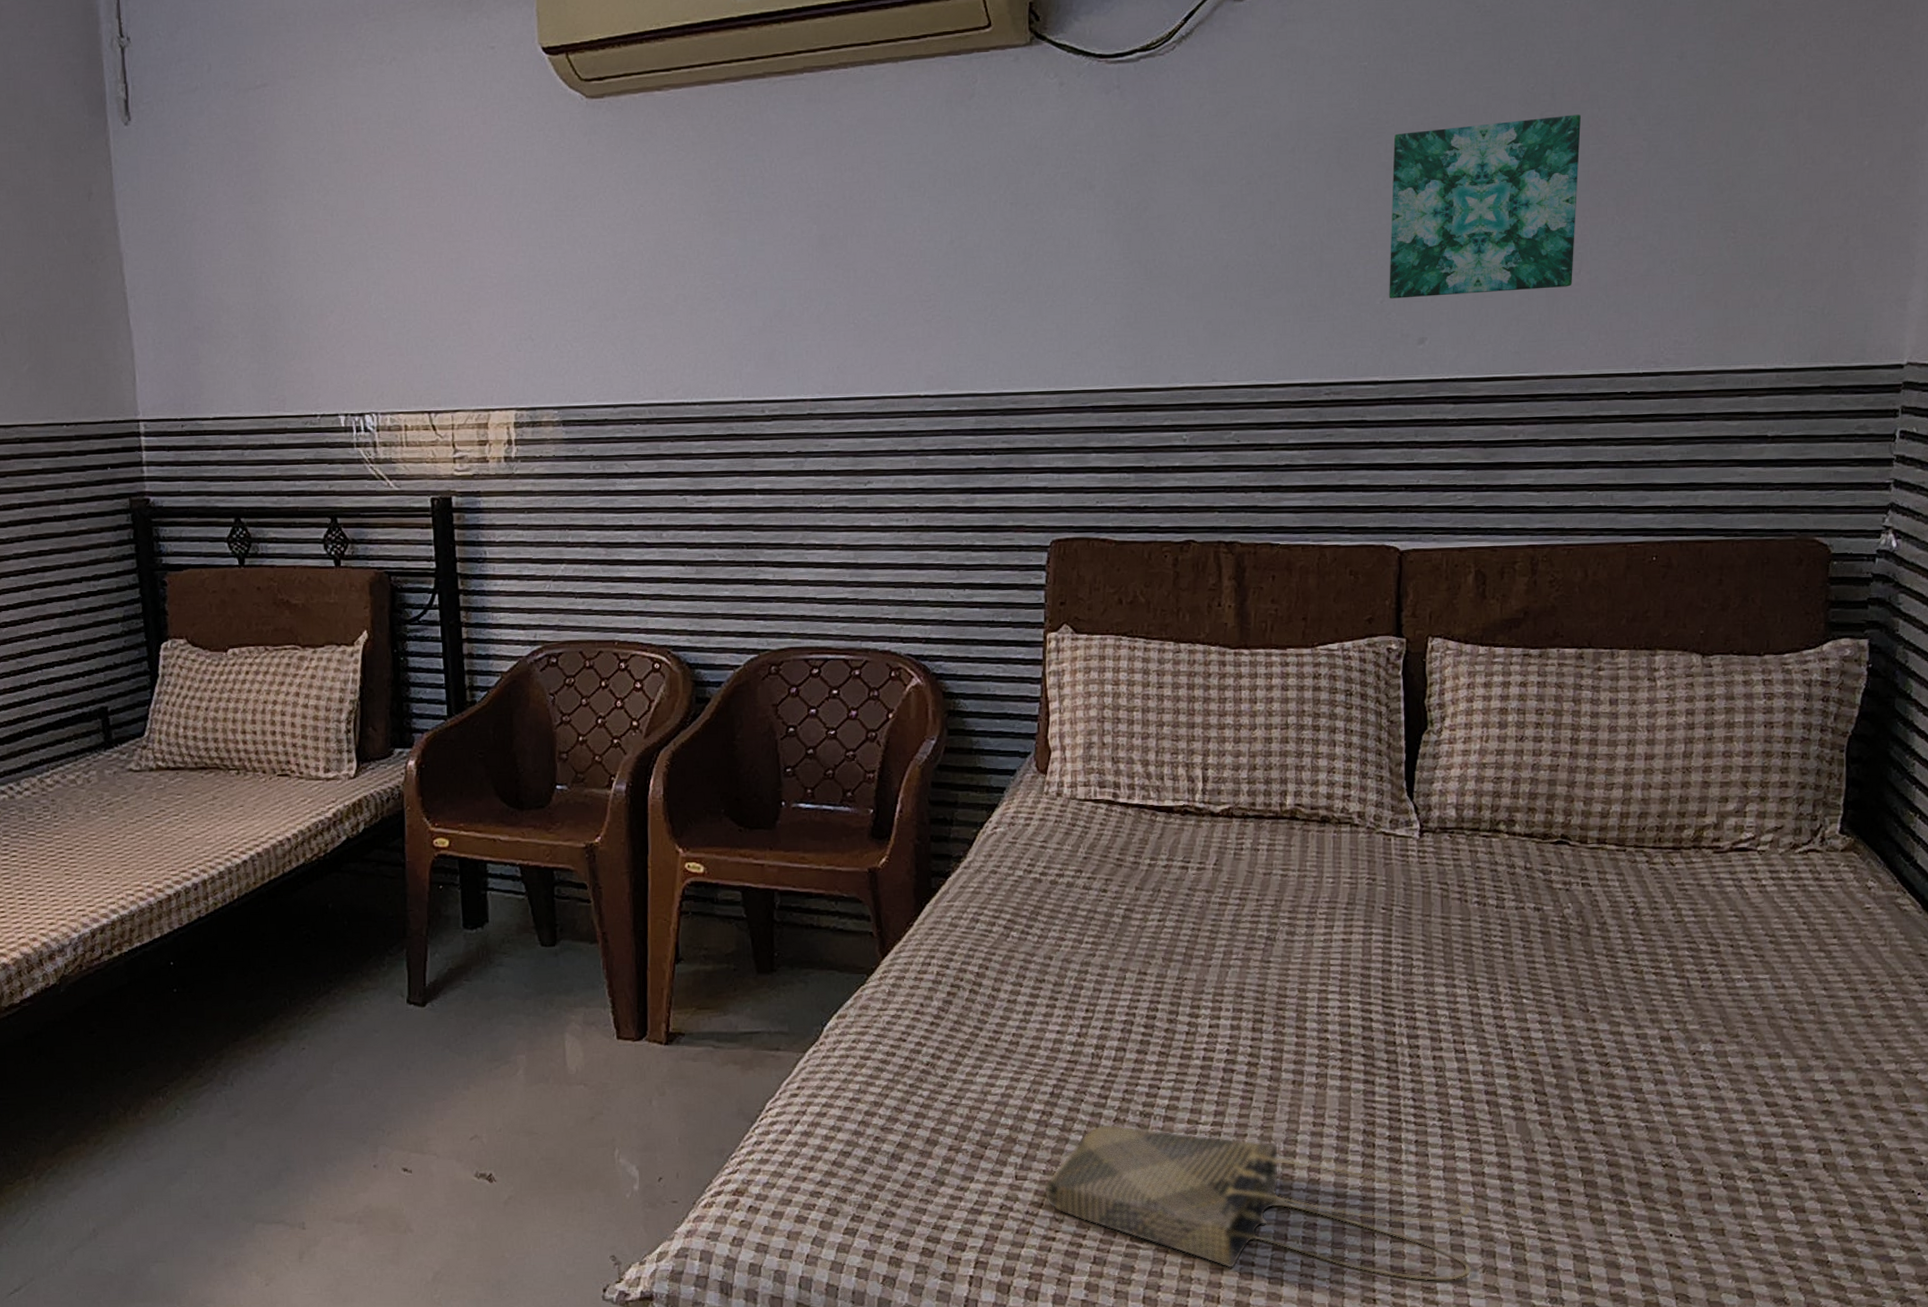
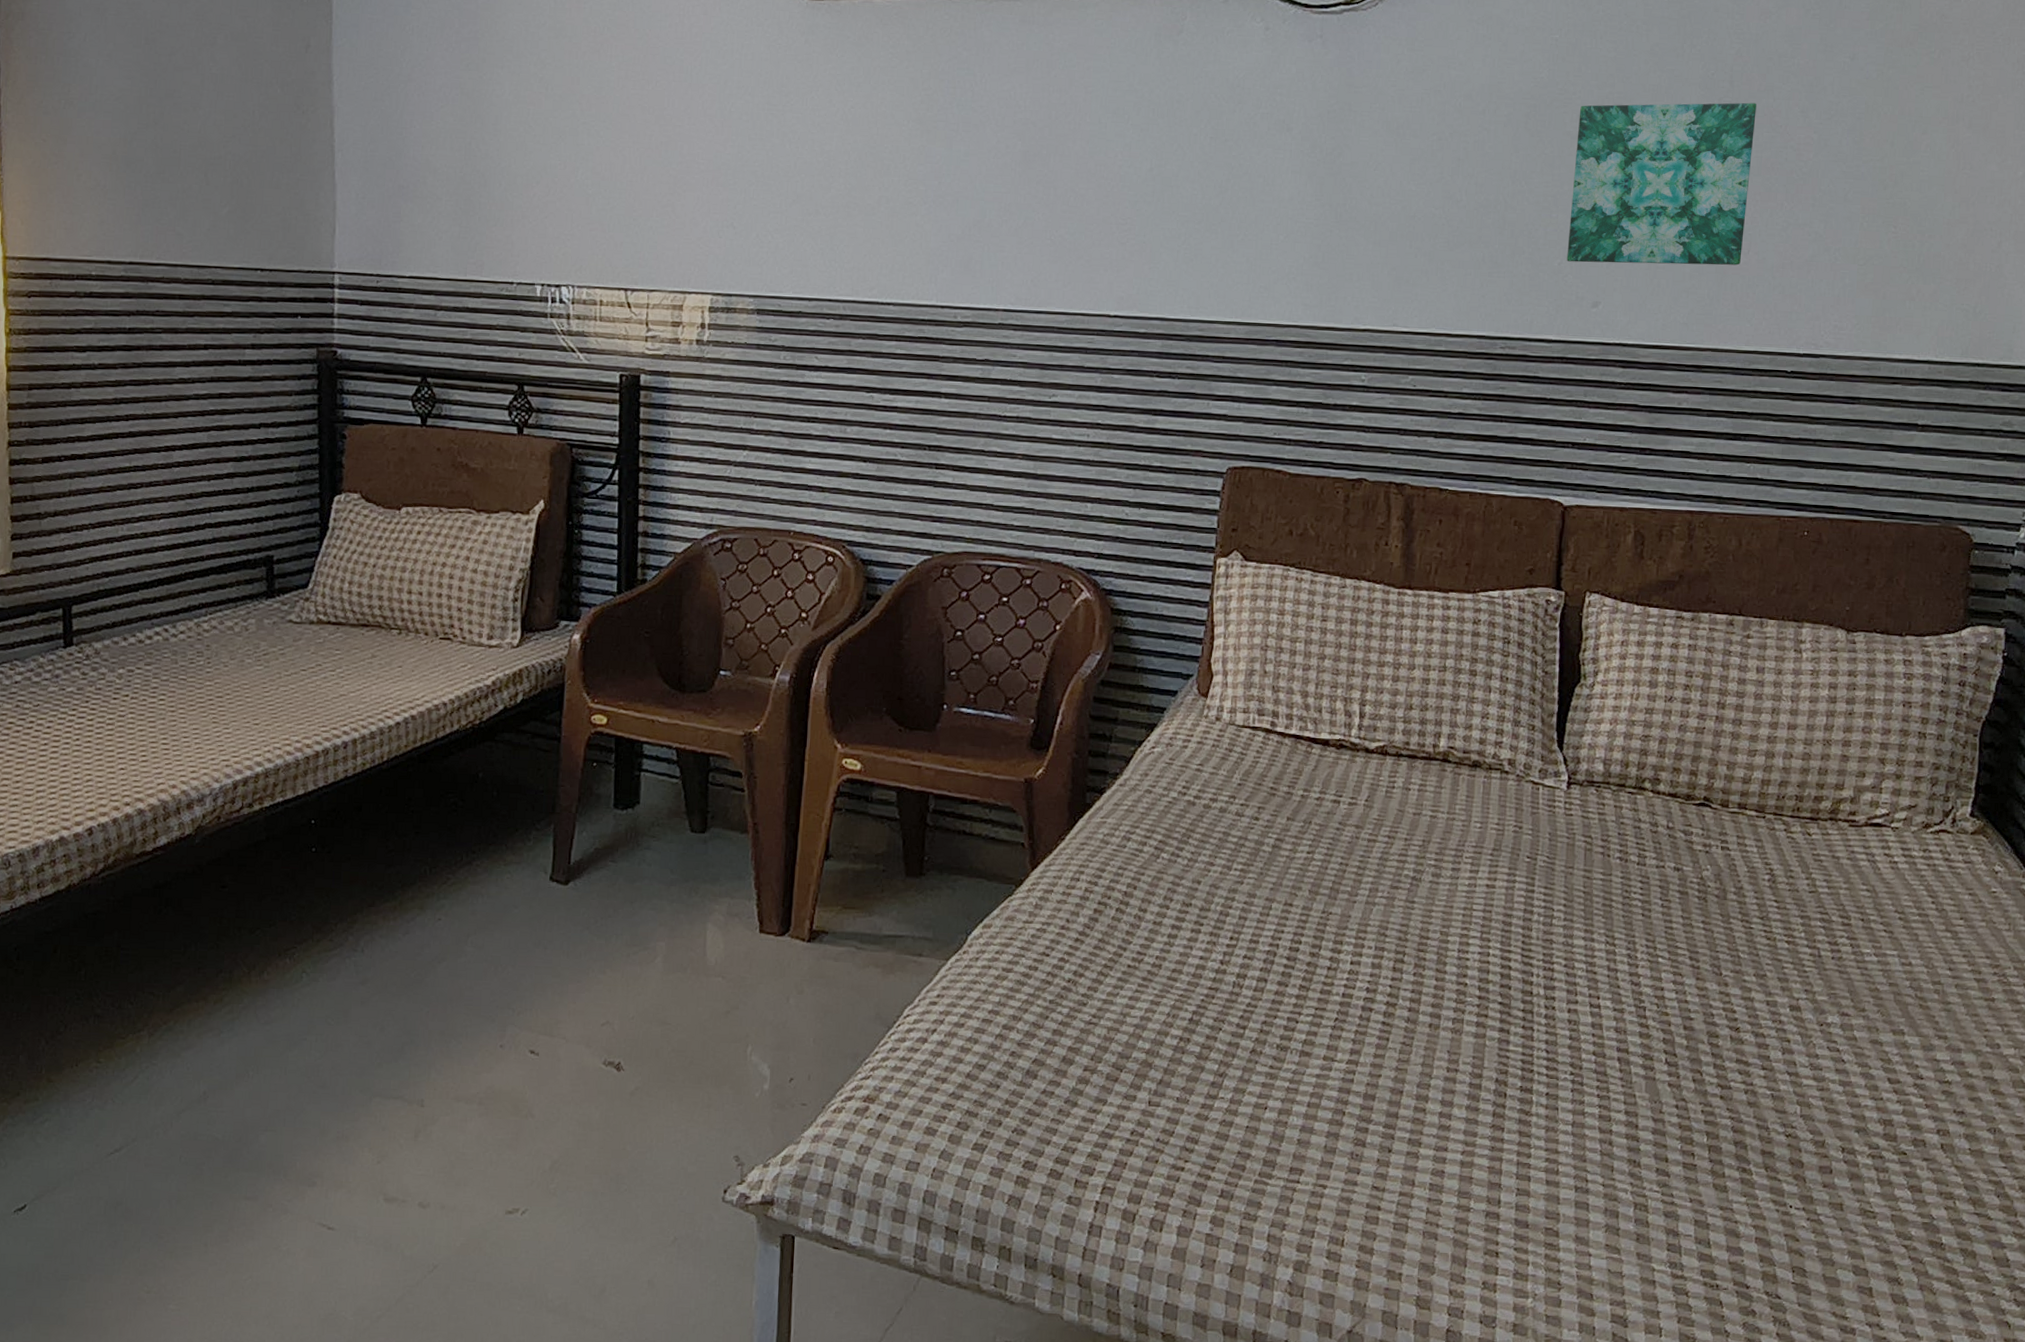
tote bag: present [1043,1124,1472,1282] -> none [1175,1055,1598,1239]

